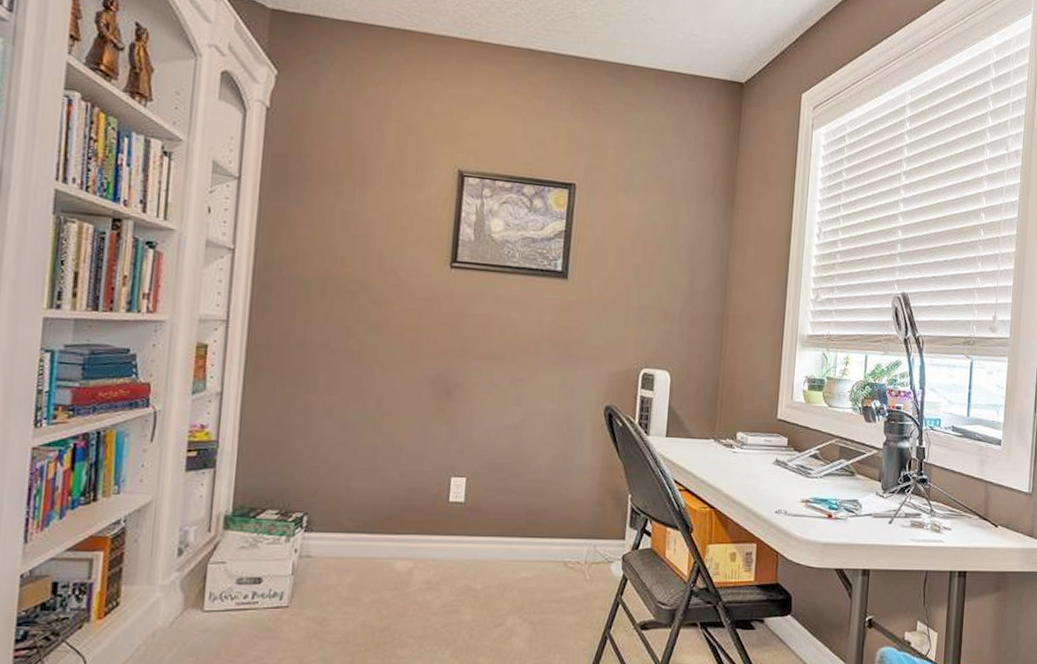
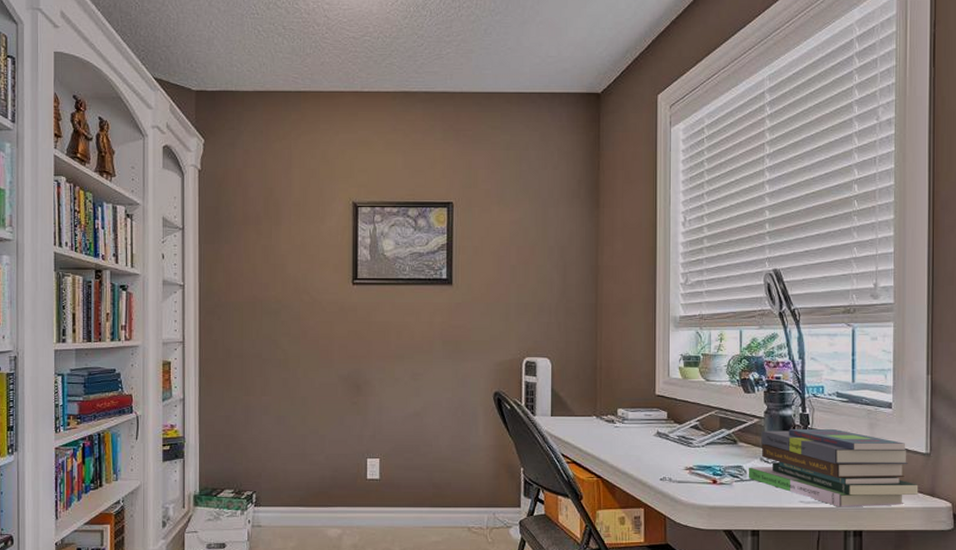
books: none [863,462,1020,547] -> present [748,428,919,507]

